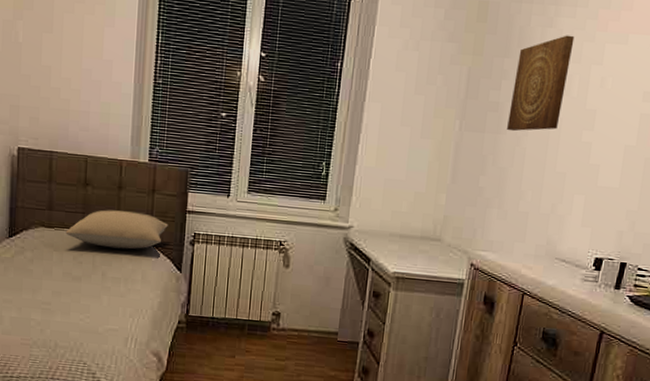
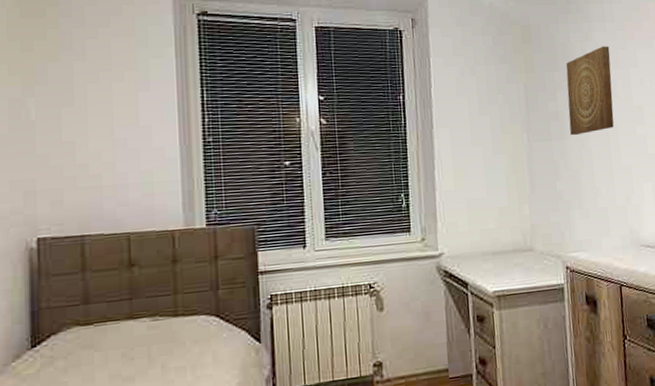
pillow: present [65,209,168,250] -> none [109,284,238,334]

